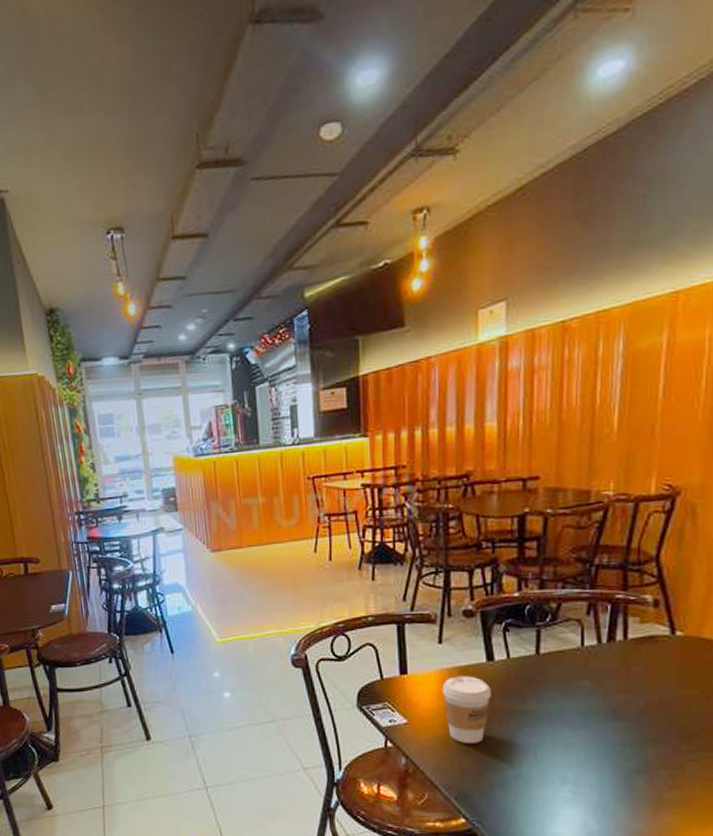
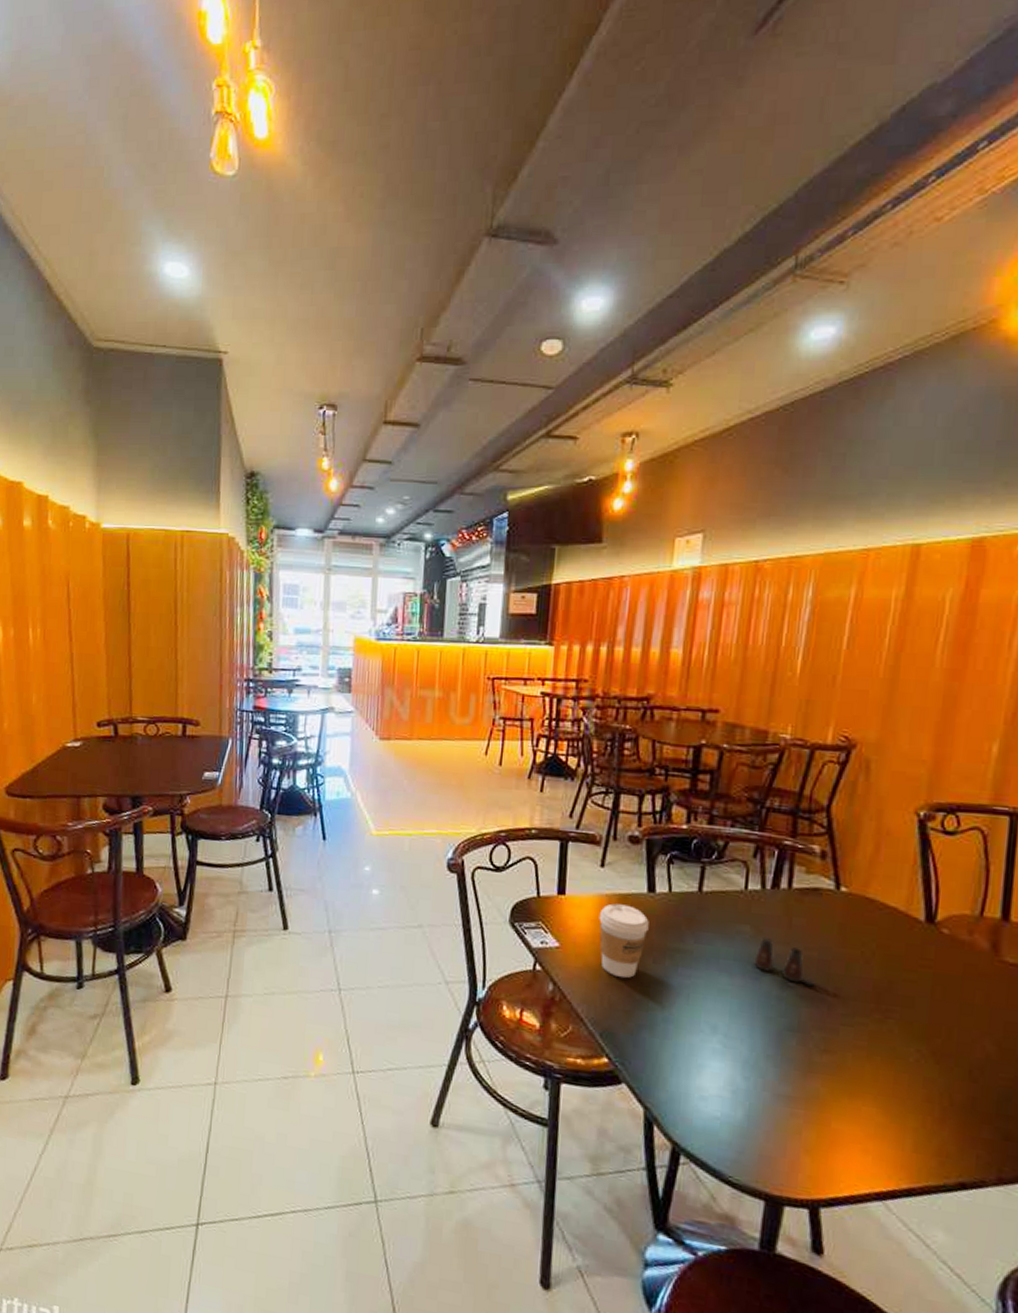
salt shaker: none [596,689,658,729] -> present [754,937,815,987]

